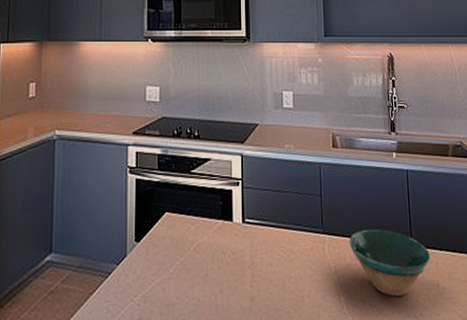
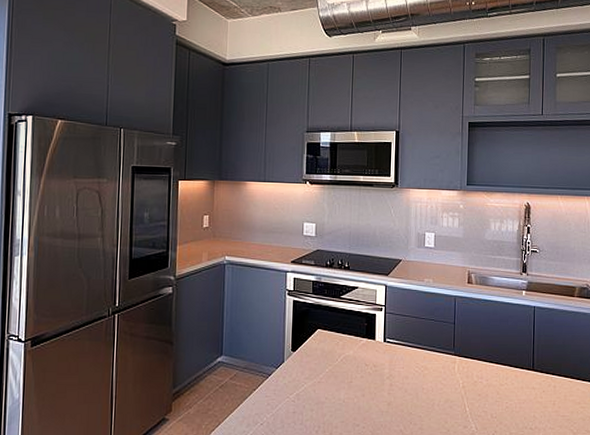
bowl: present [349,229,430,296] -> none [477,355,549,410]

